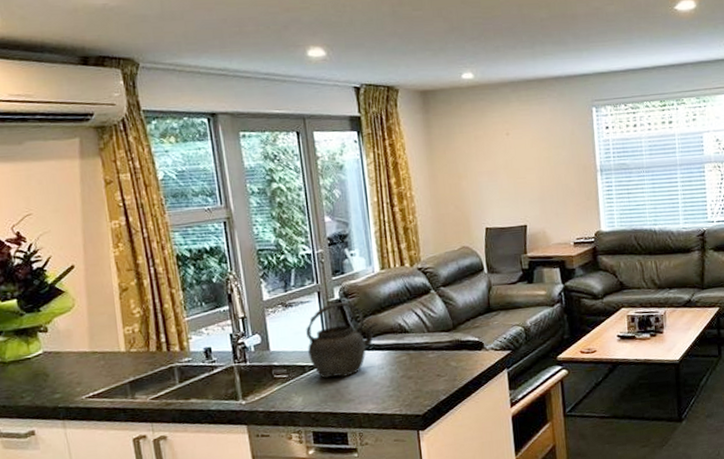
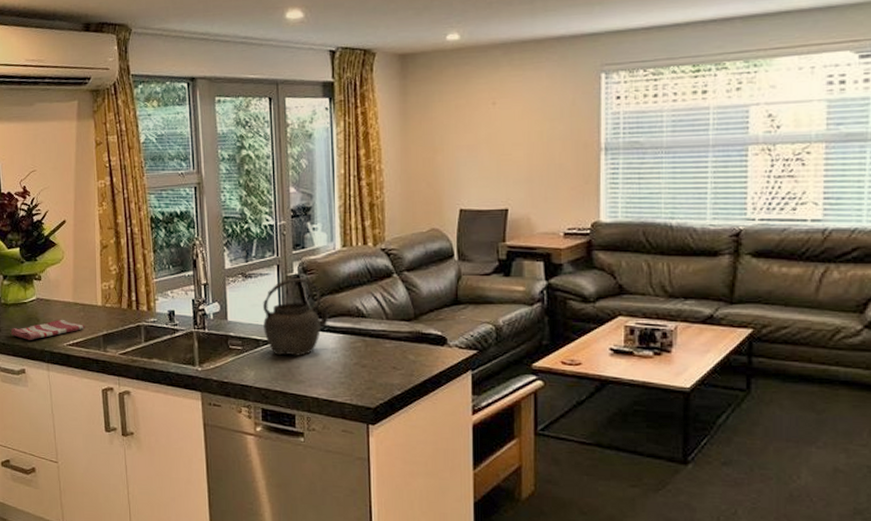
dish towel: none [12,371,107,399] -> present [11,320,85,340]

